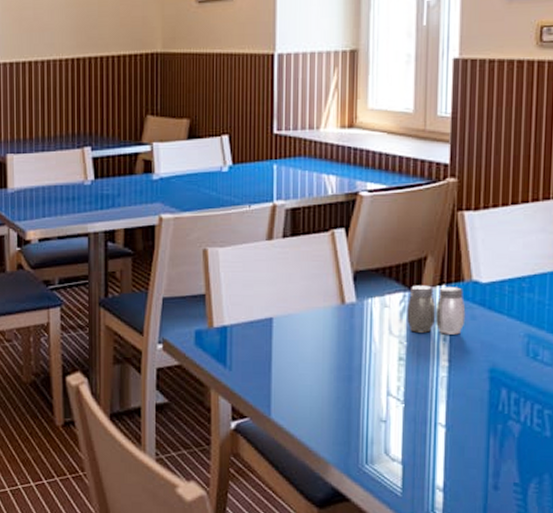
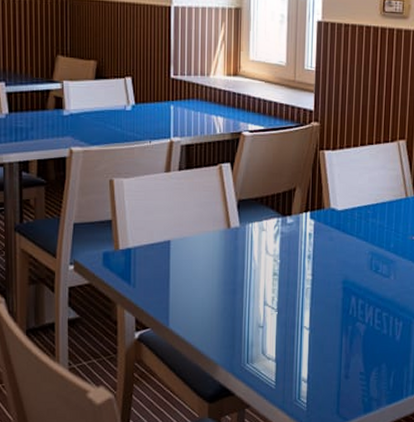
salt and pepper shaker: present [407,285,466,335] -> none [280,212,326,253]

